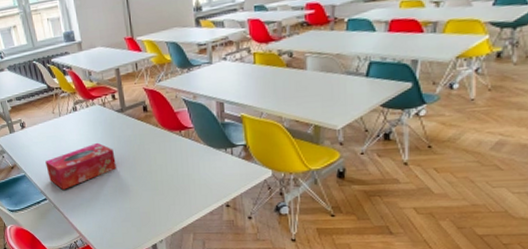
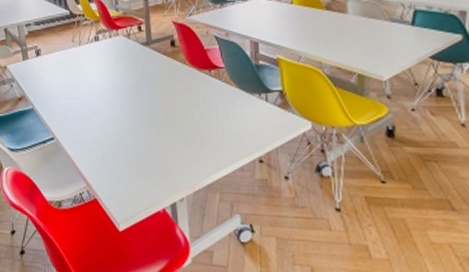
tissue box: present [45,142,116,190] -> none [58,77,136,129]

